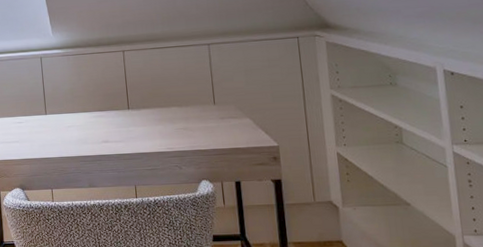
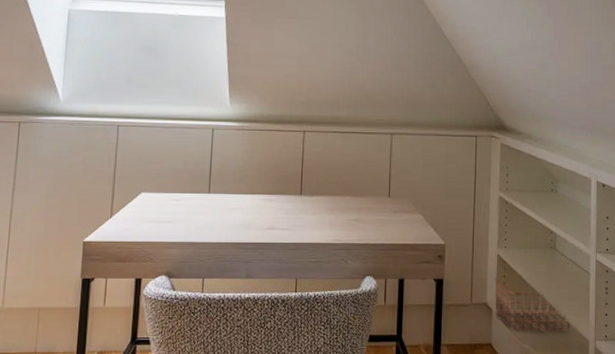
basket: none [337,175,432,228] -> present [494,277,572,332]

